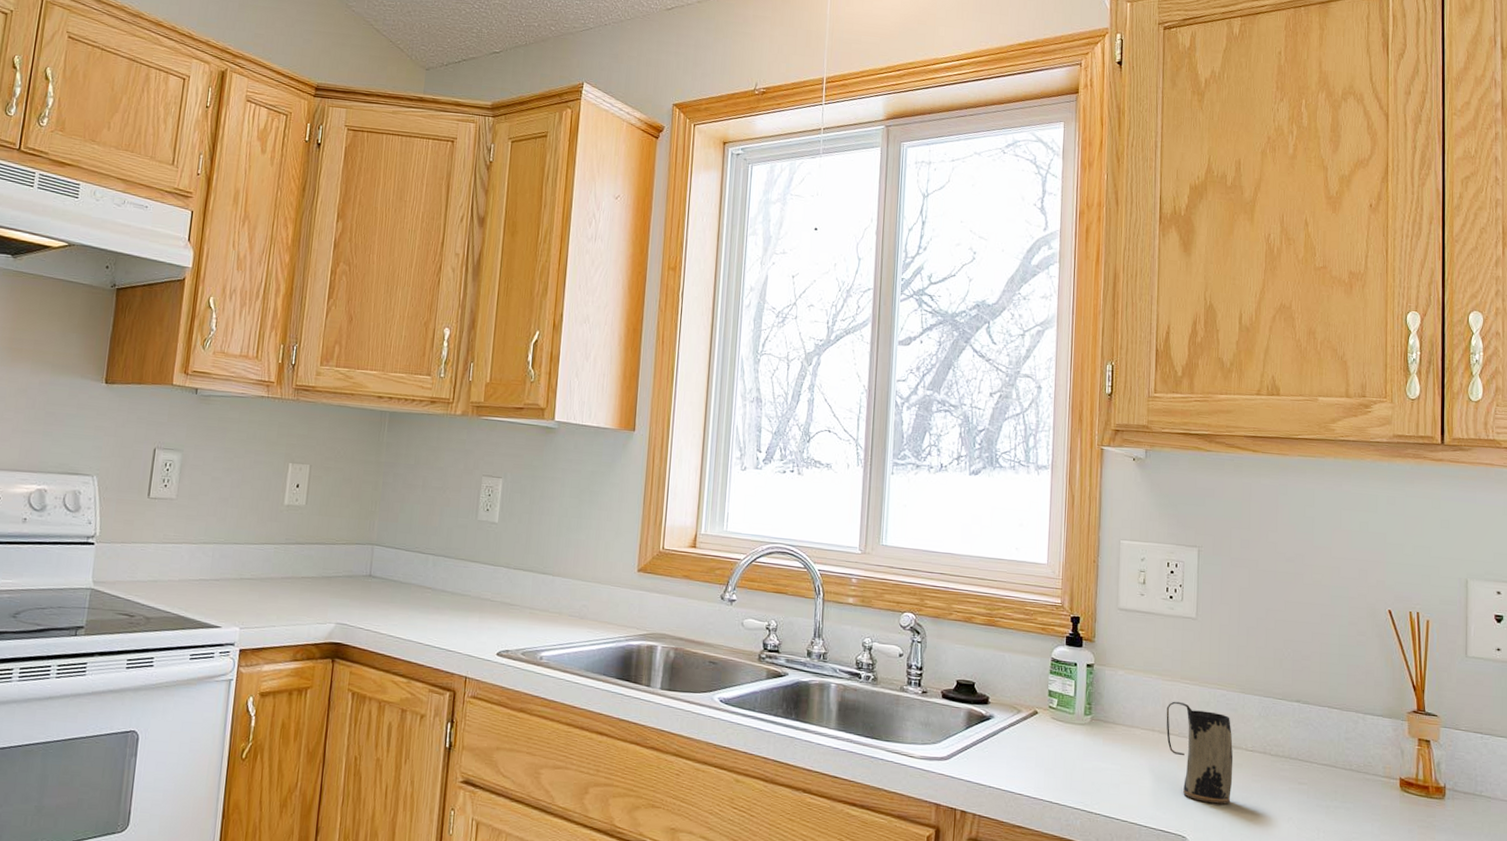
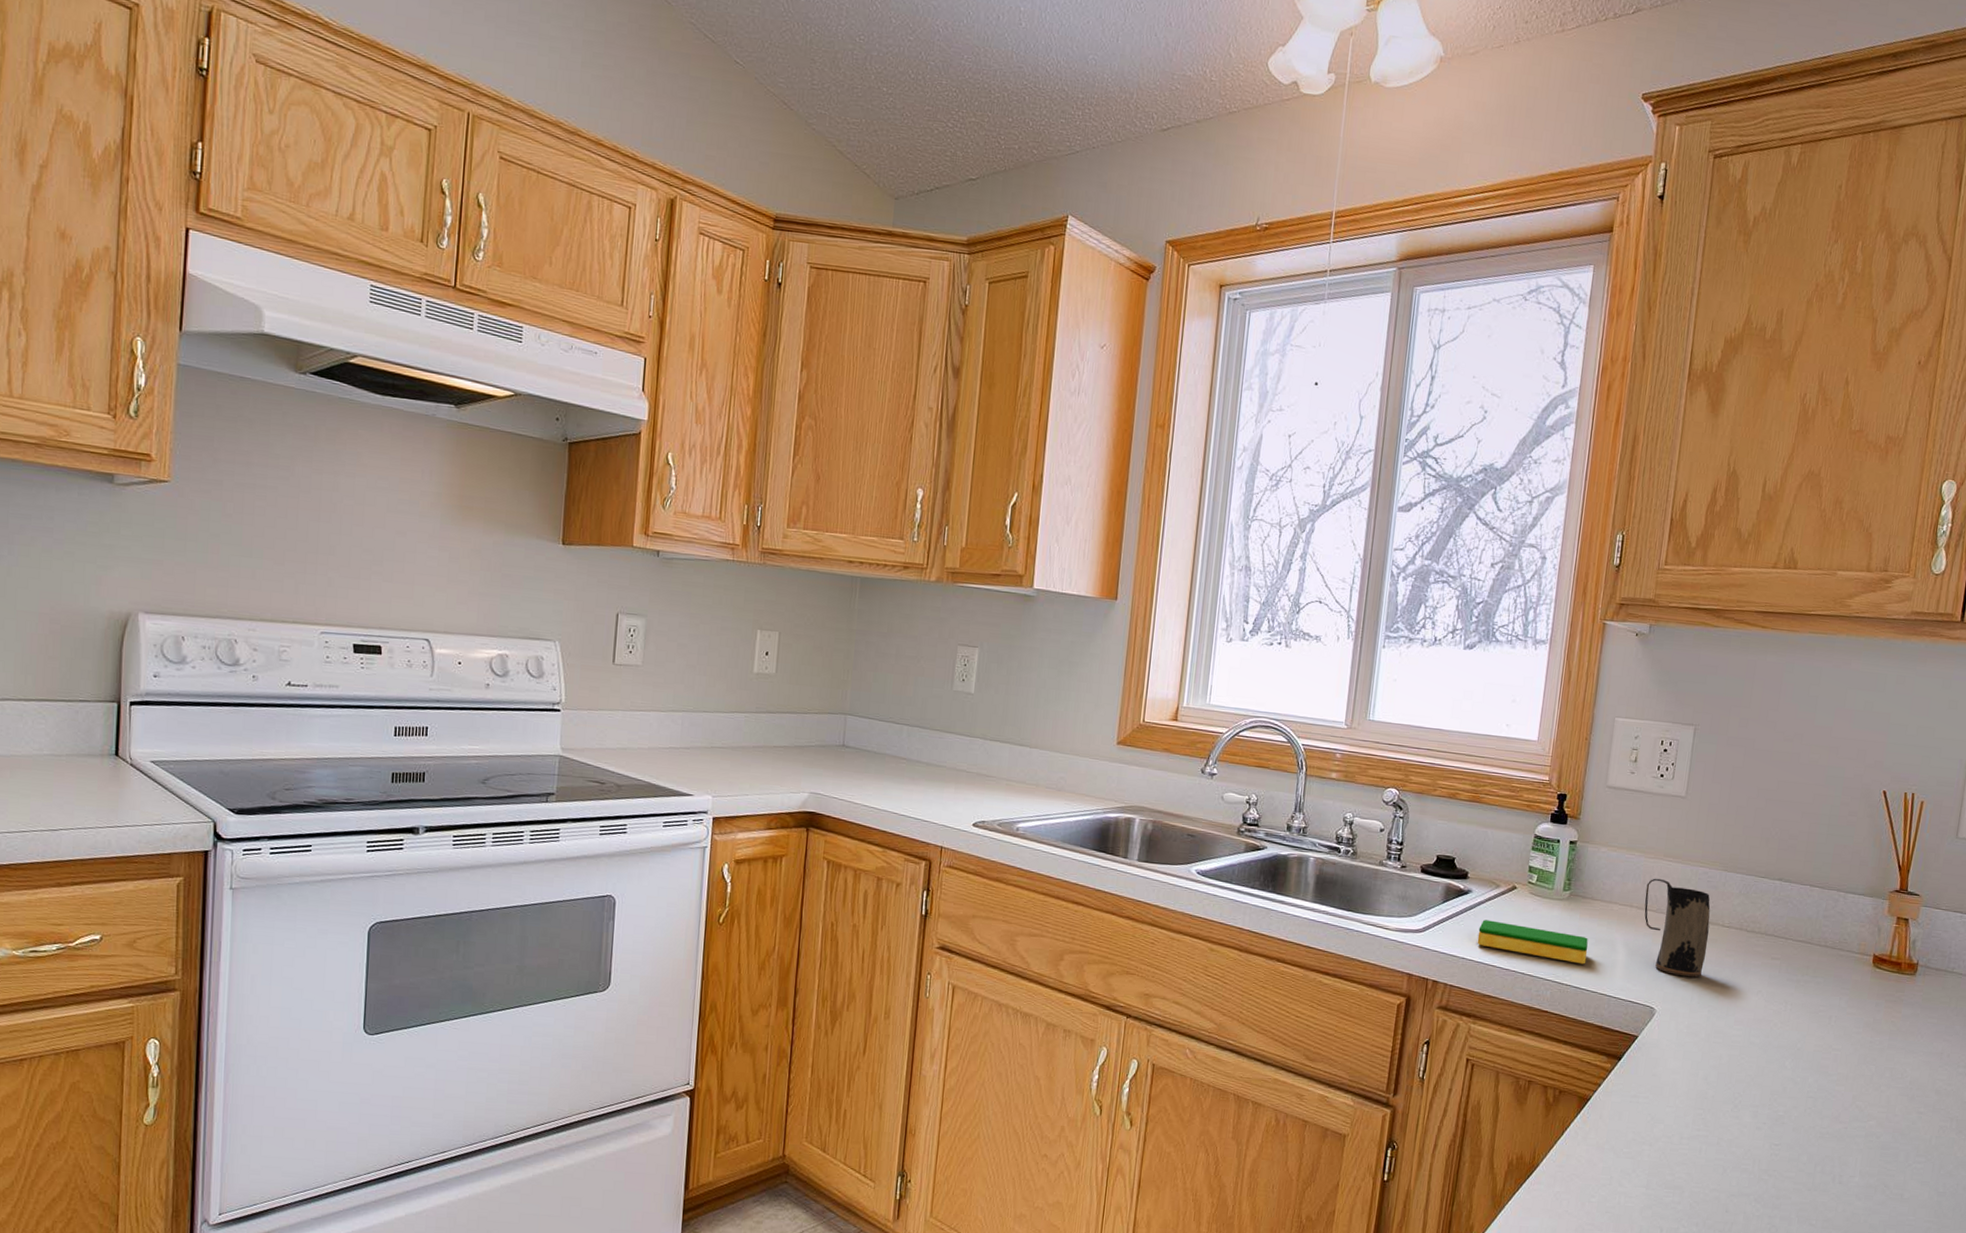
dish sponge: none [1002,746,1114,792] -> present [1477,920,1588,965]

